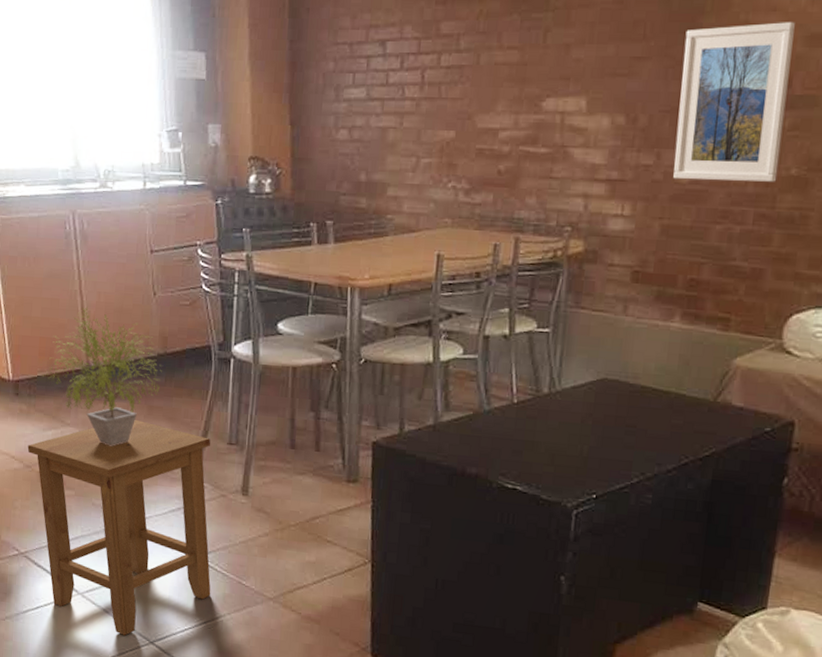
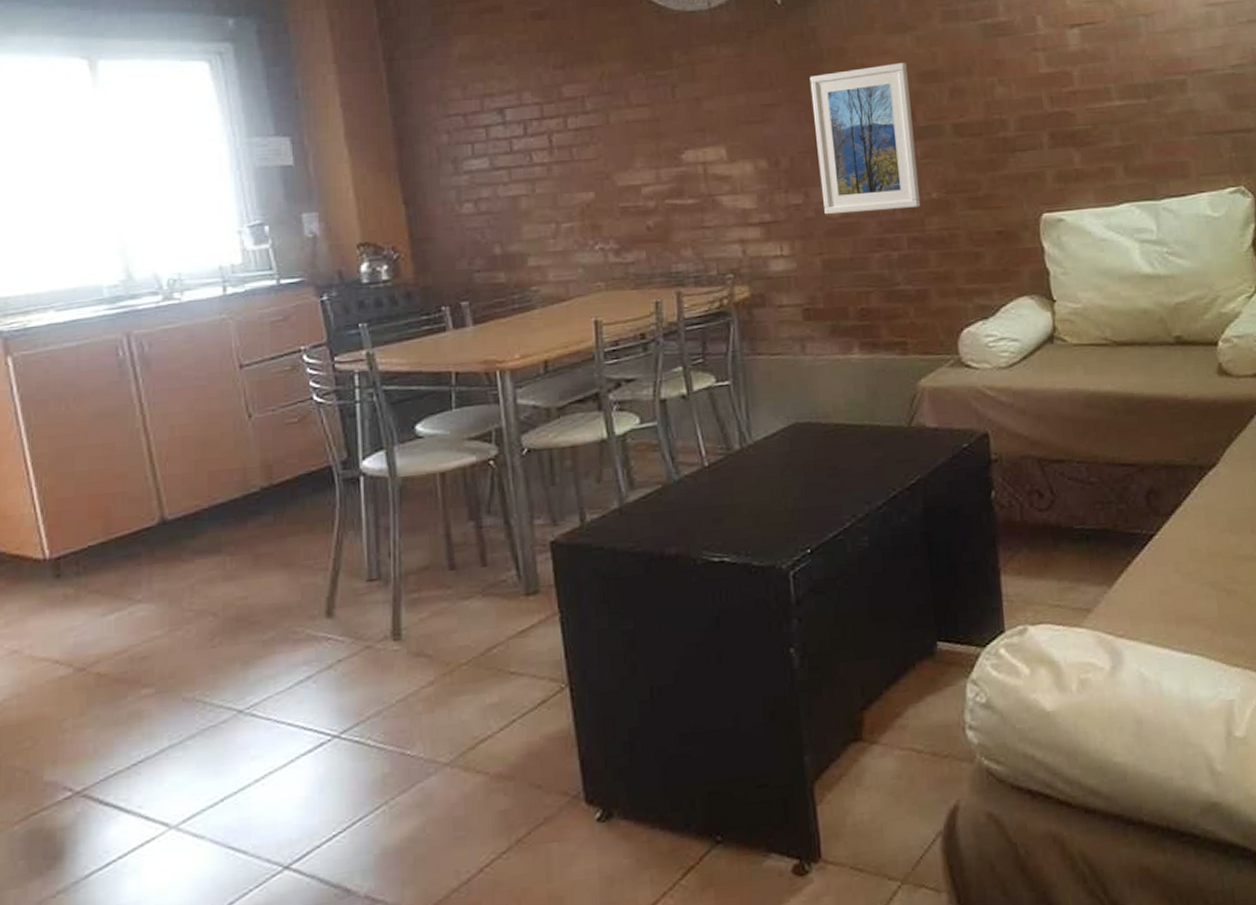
stool: present [27,419,211,636] -> none [78,575,365,869]
potted plant: present [46,307,162,447] -> none [101,446,269,617]

